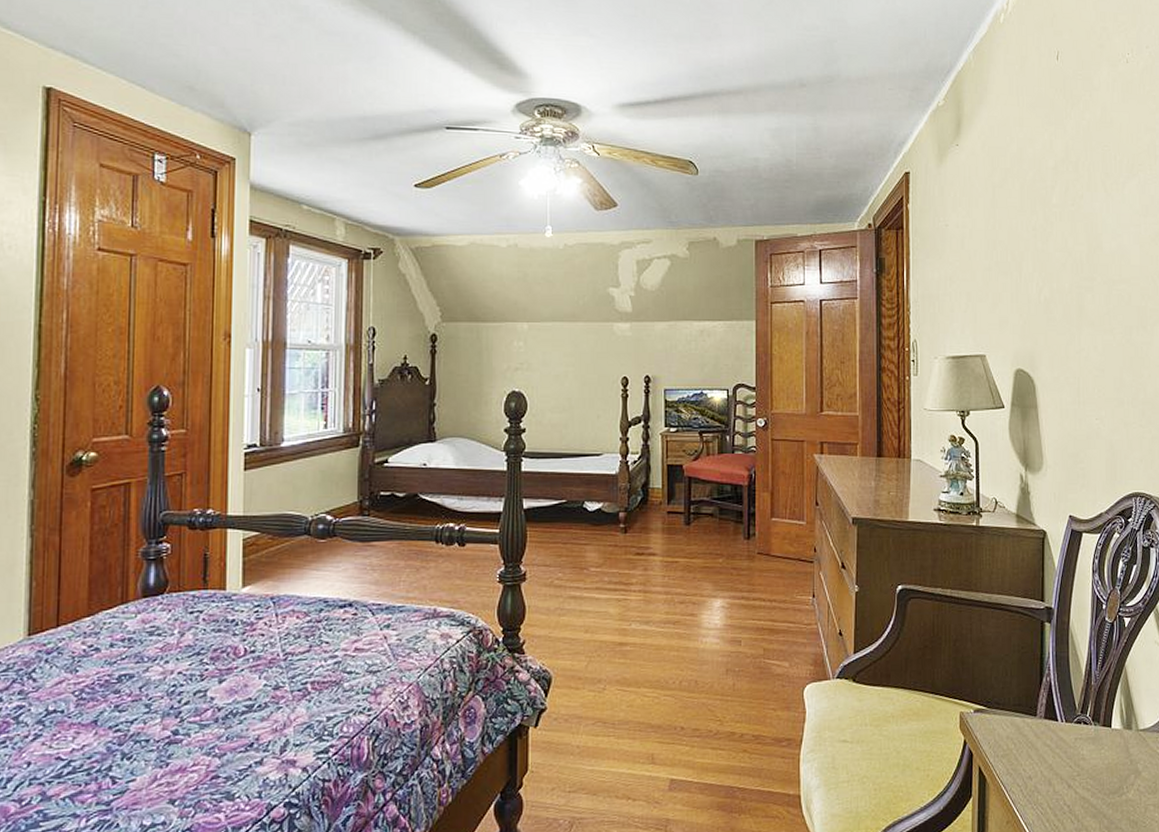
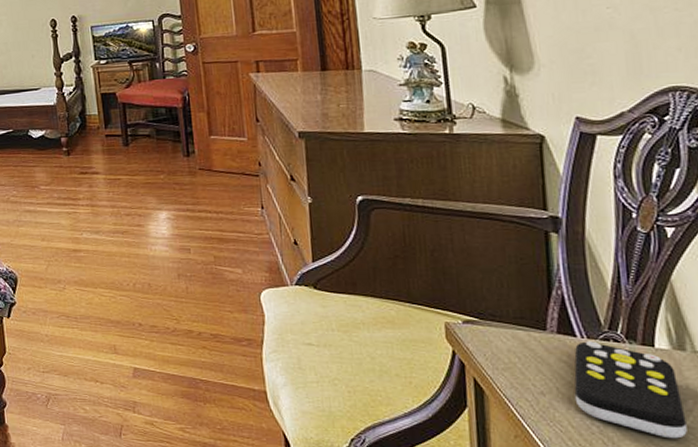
remote control: none [1053,724,1129,812] -> present [574,341,687,439]

